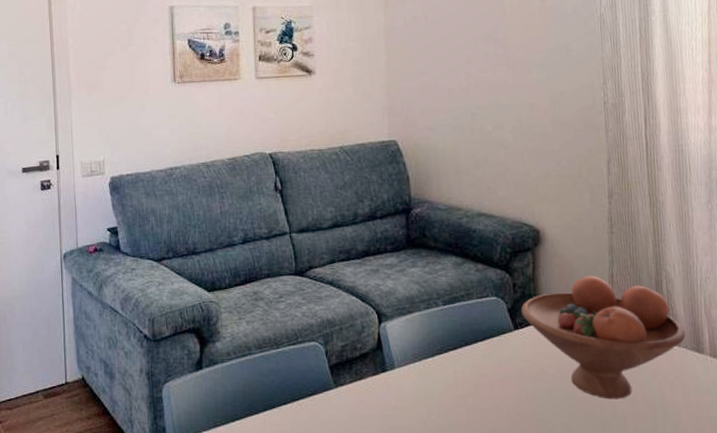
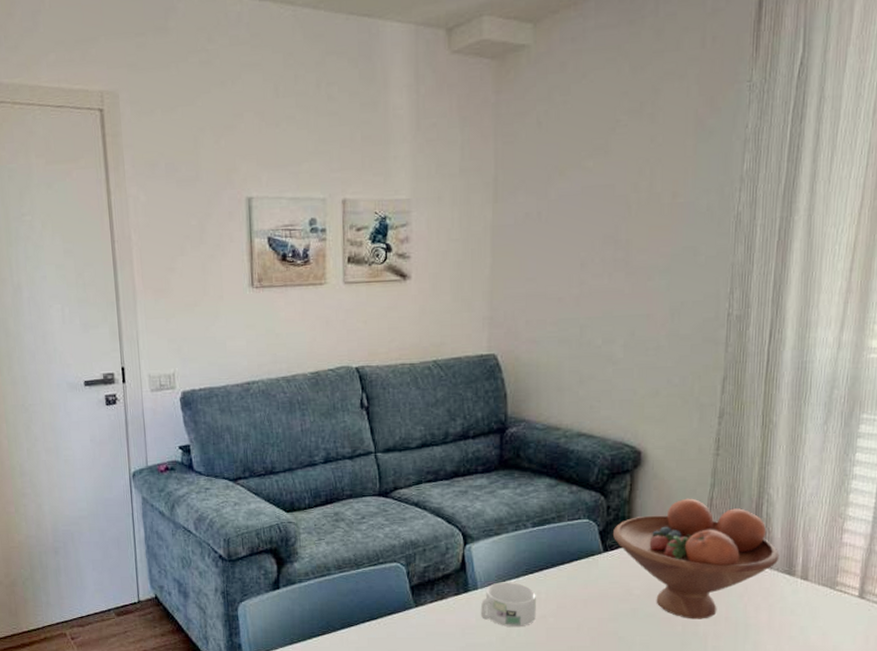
mug: none [399,361,455,409] -> present [480,582,536,628]

